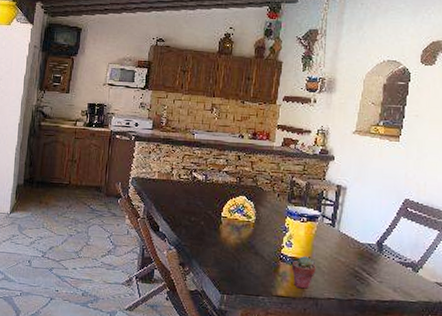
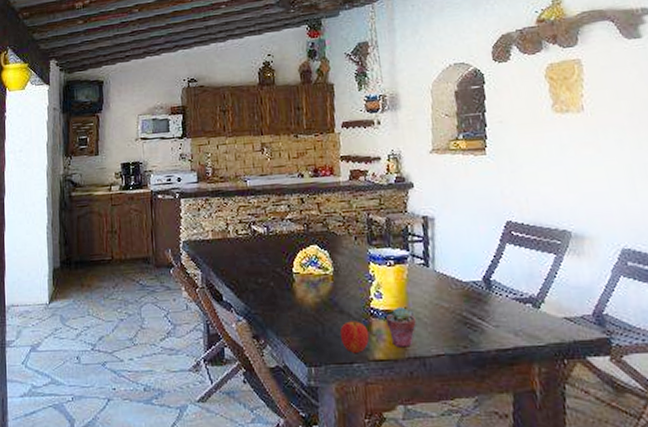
apple: none [251,261,276,289] -> present [339,319,370,354]

